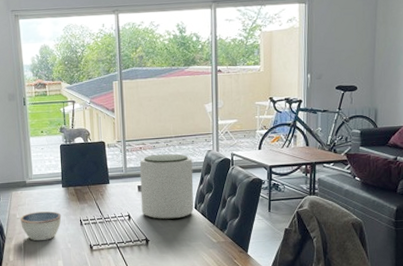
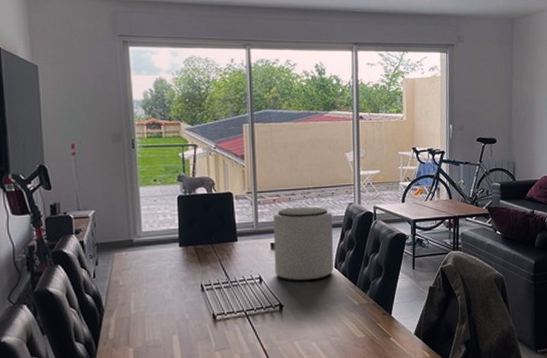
bowl: present [20,211,62,240] -> none [123,275,178,312]

